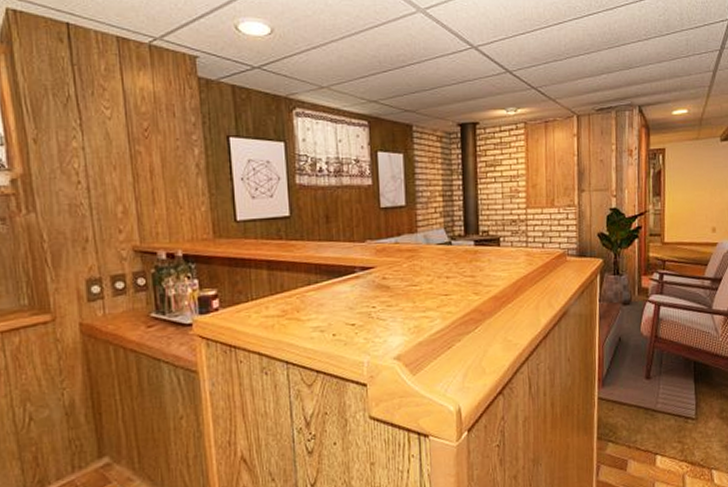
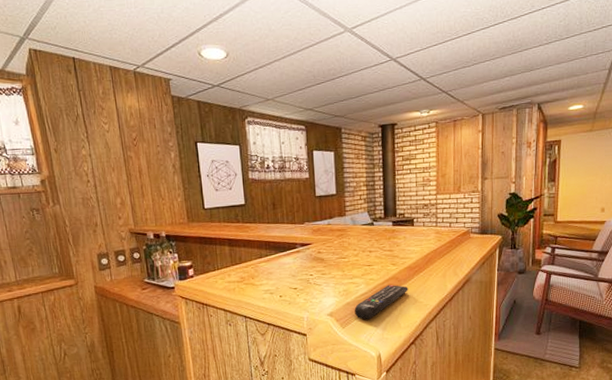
remote control: none [427,318,494,364] -> present [354,284,408,320]

